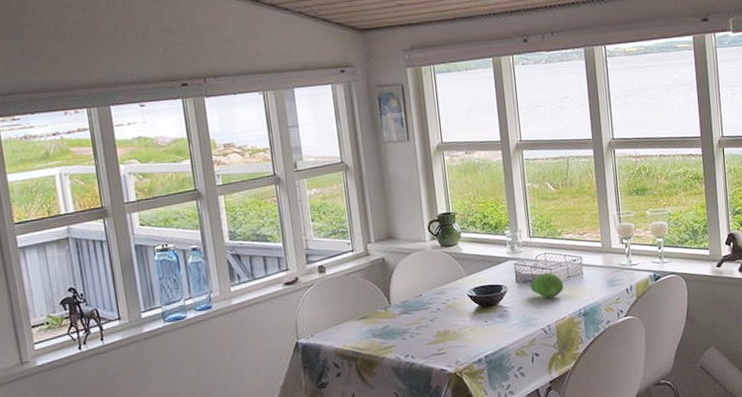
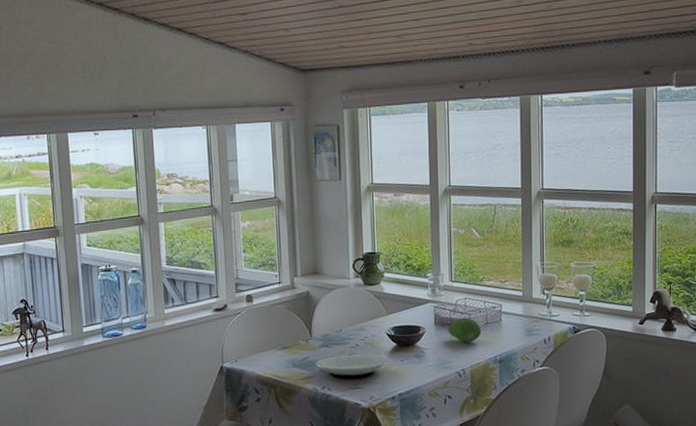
plate: none [396,318,472,345] -> present [315,354,389,378]

